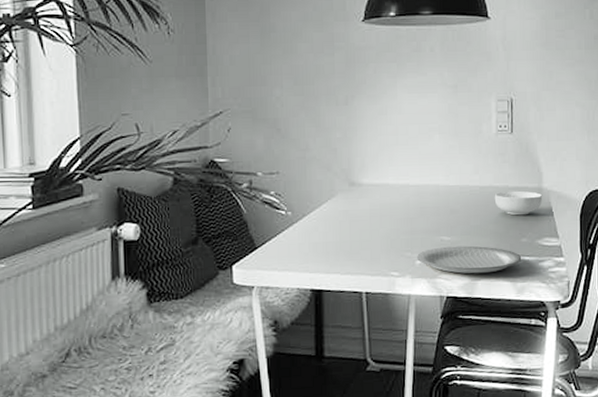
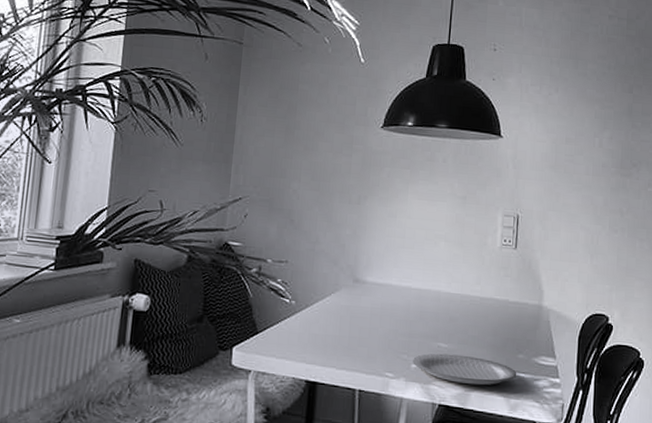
cereal bowl: present [494,190,543,216] -> none [494,305,542,332]

